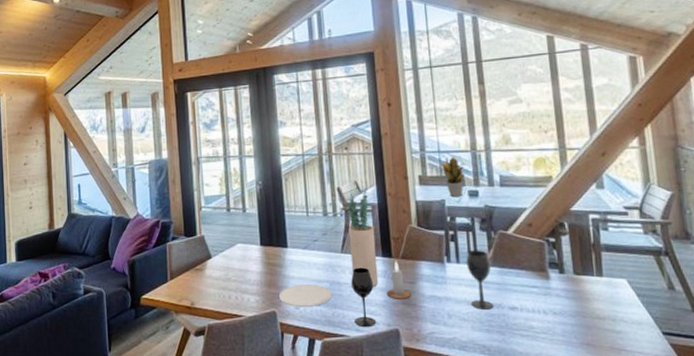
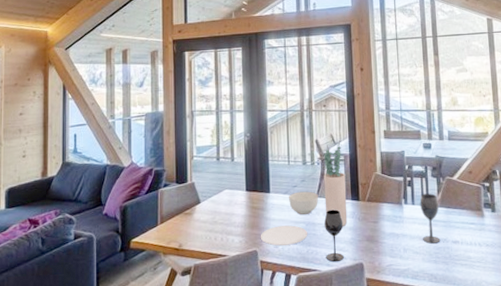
bowl: none [308,246,344,273] -> present [288,191,319,215]
candle: present [386,261,412,299] -> none [354,203,375,237]
potted plant: present [440,157,465,198] -> none [402,115,421,149]

